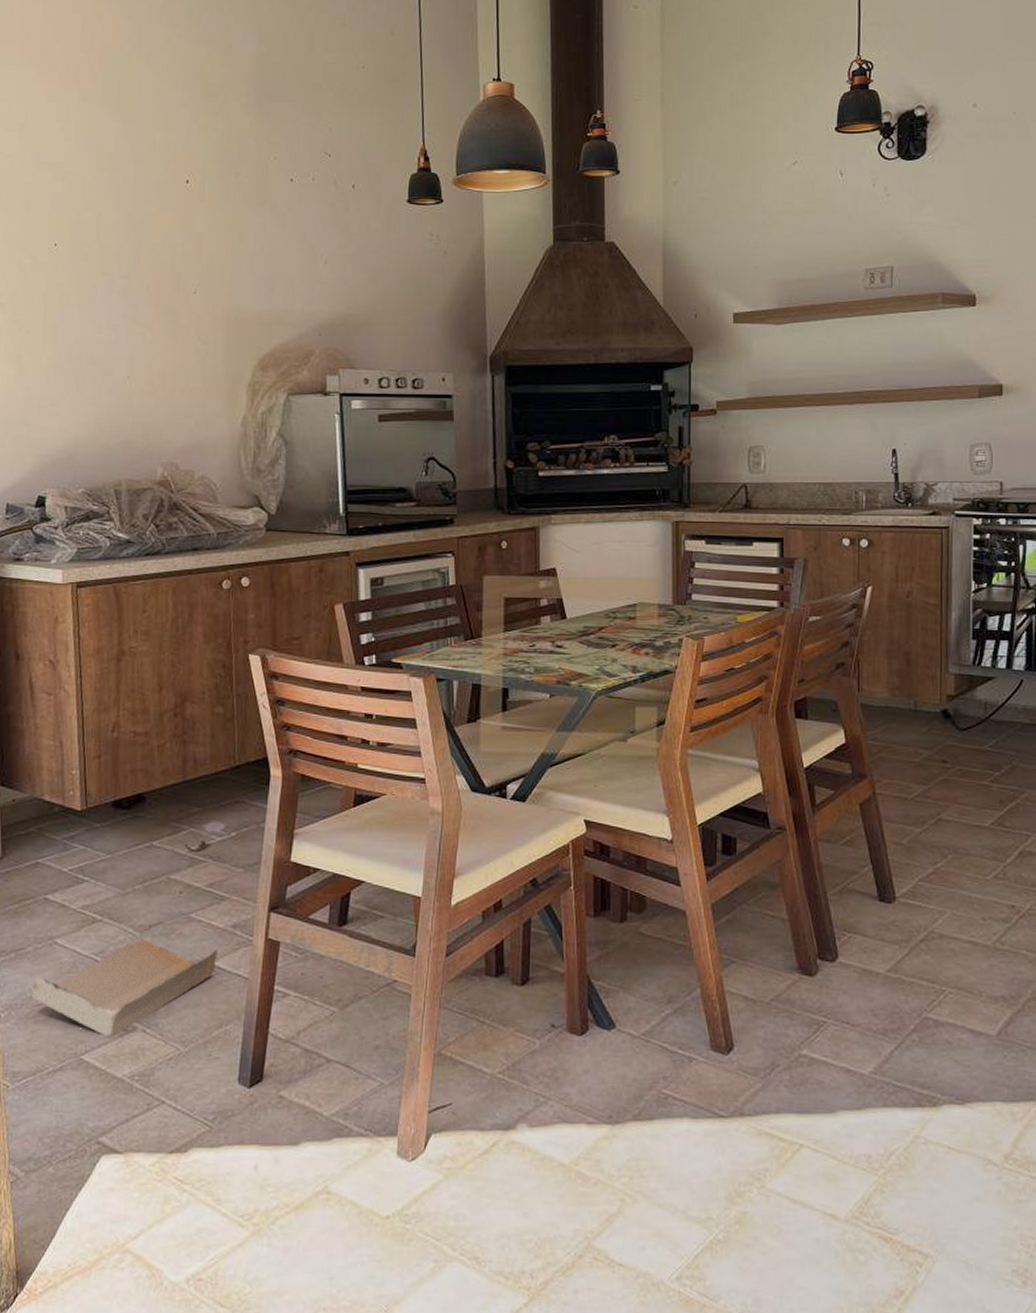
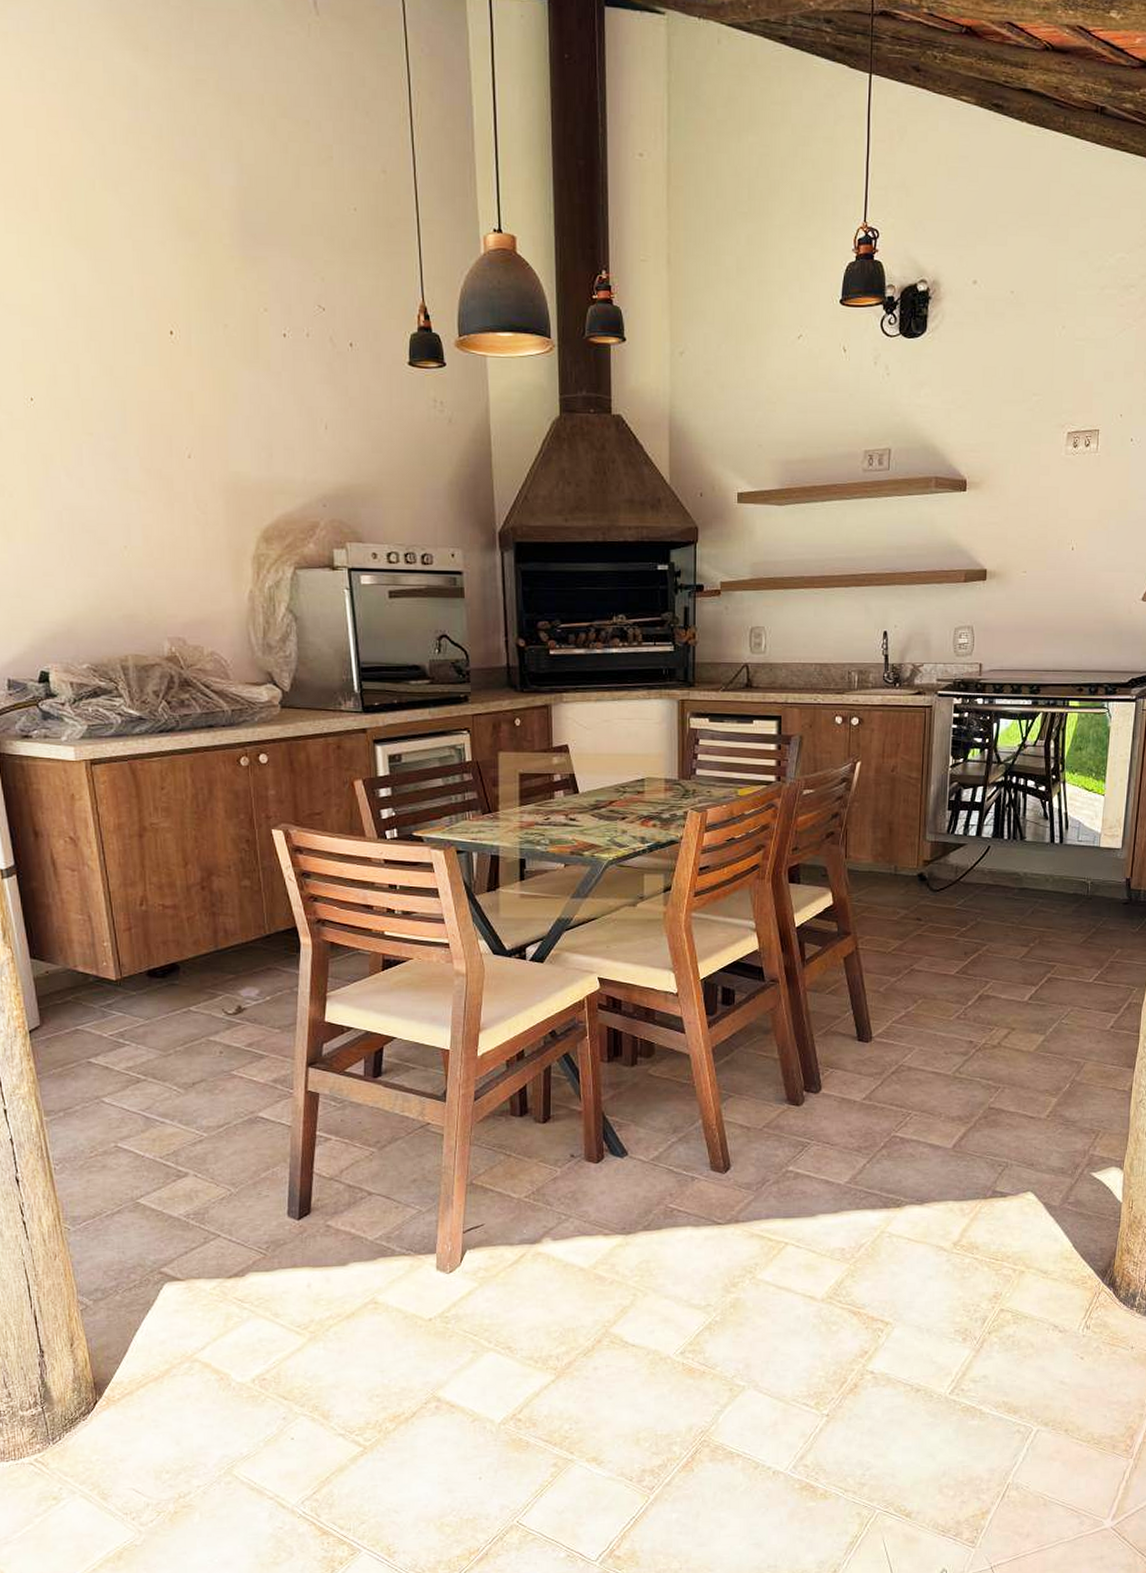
cardboard box: present [30,939,218,1037] -> none [83,1095,261,1183]

